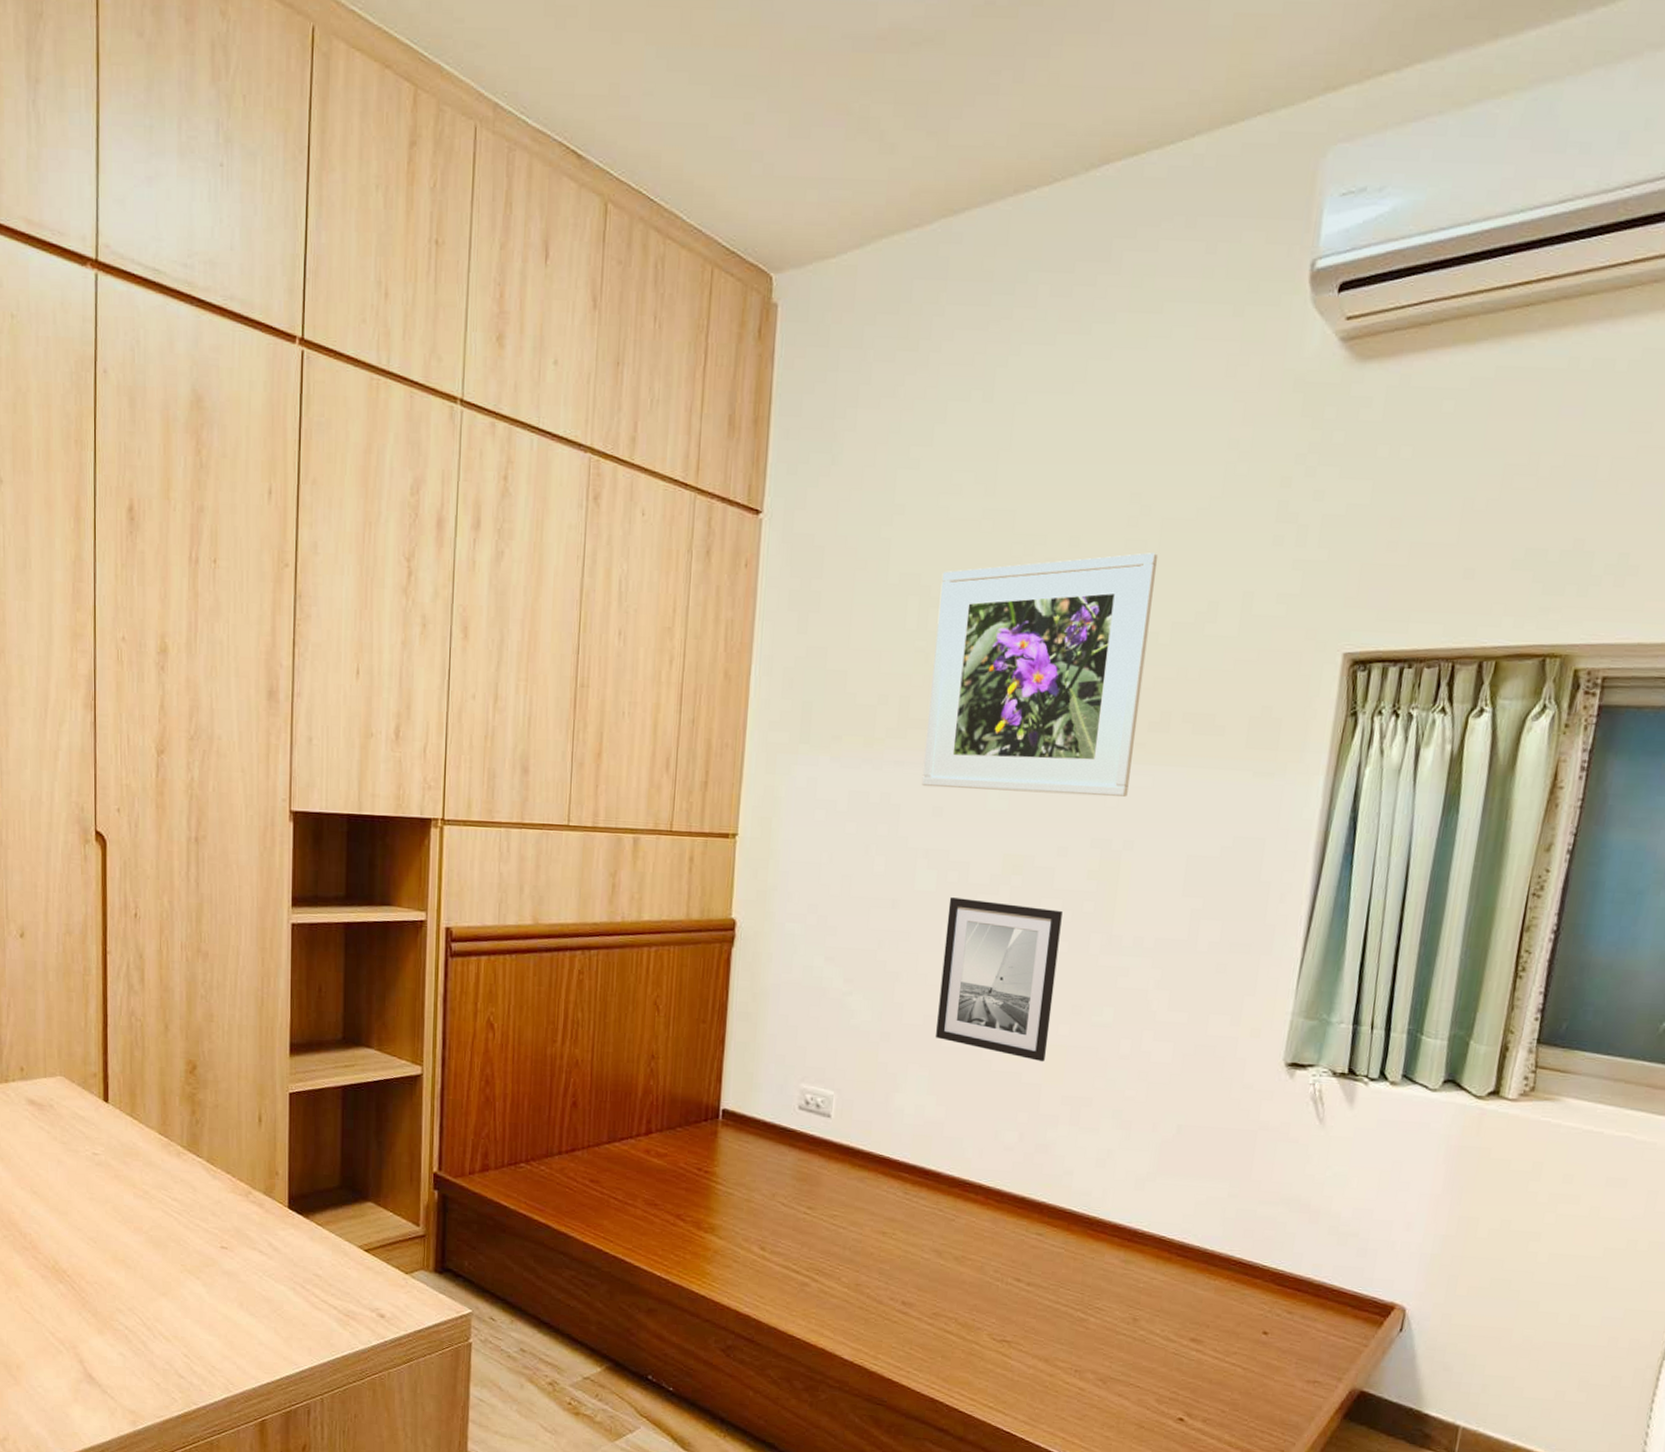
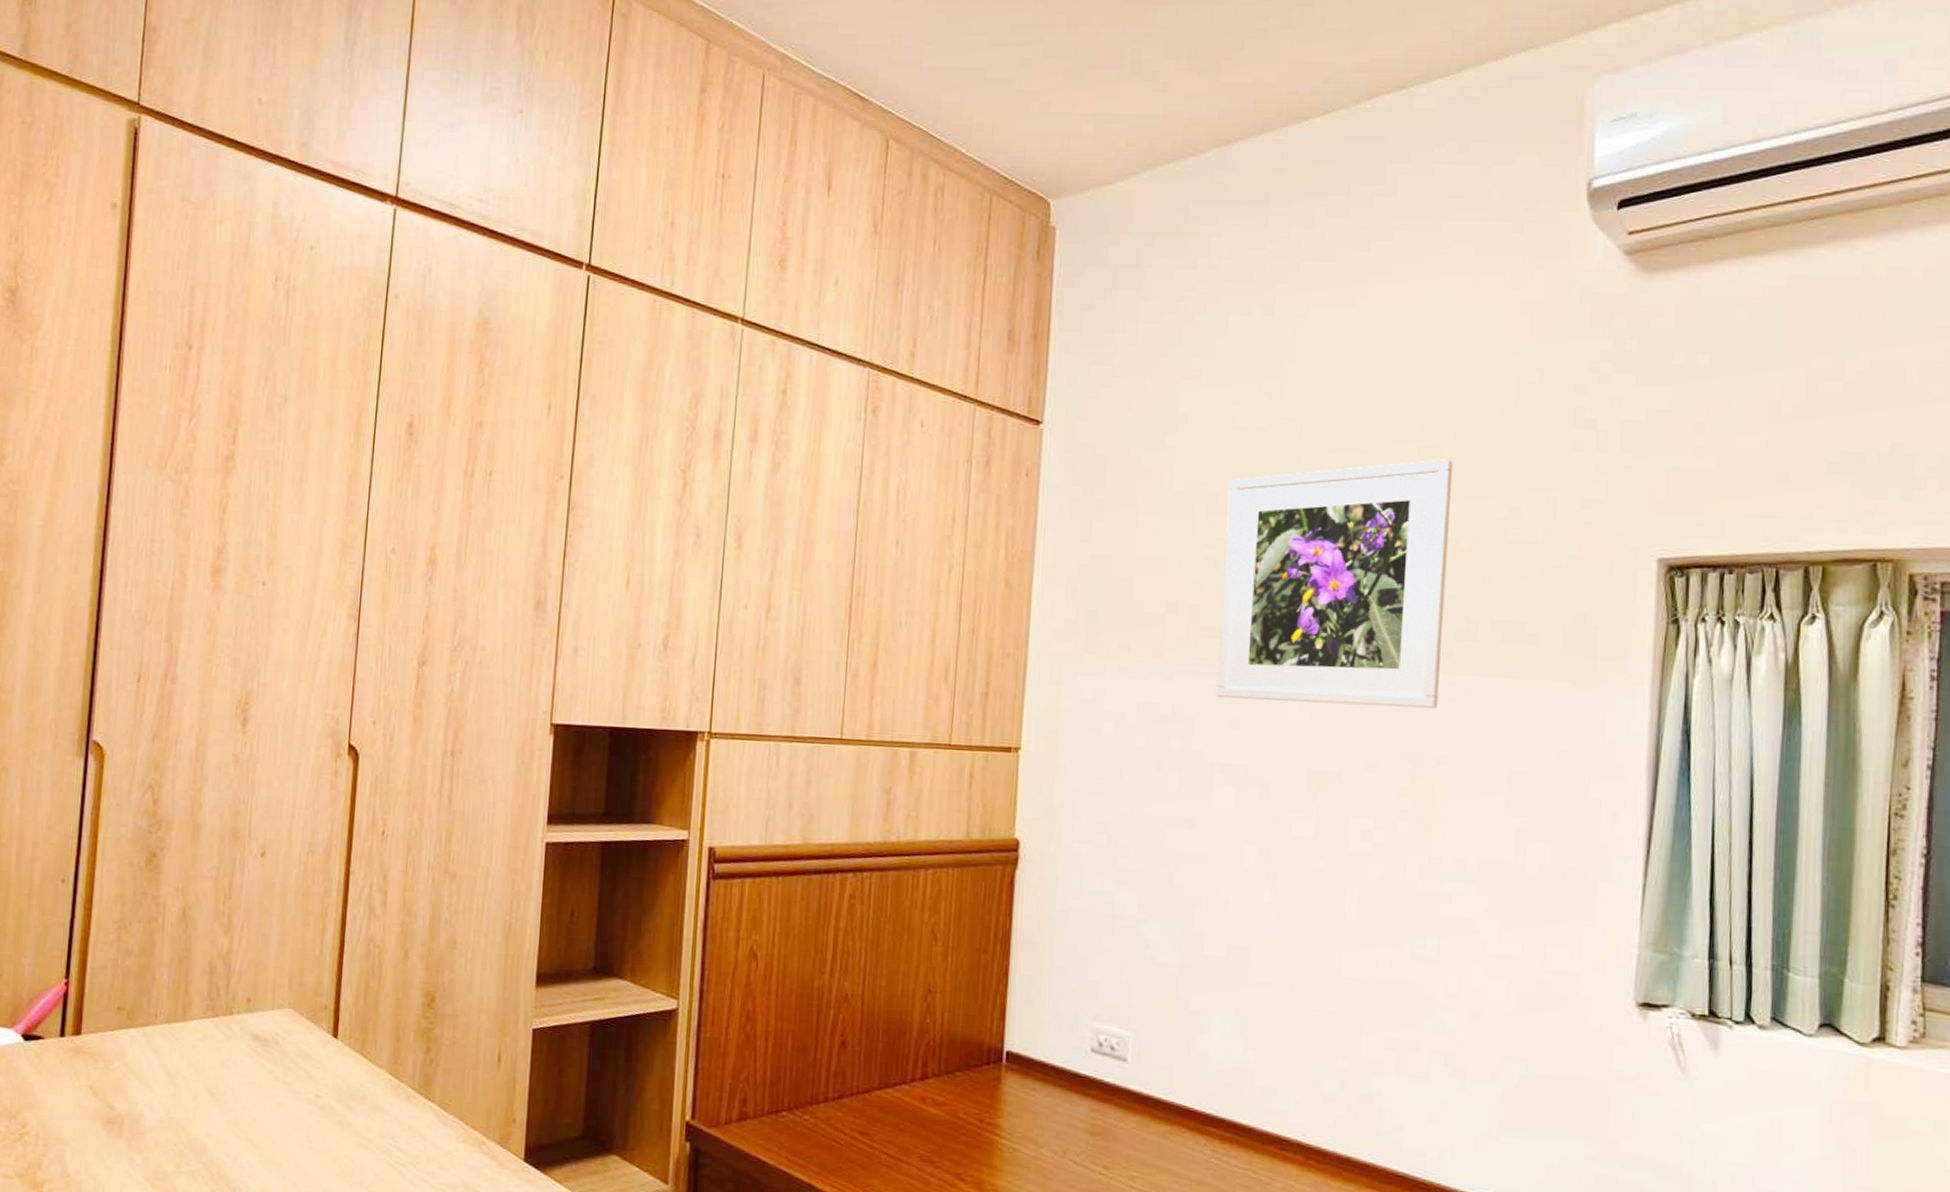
wall art: present [936,897,1063,1062] -> none [1241,816,1375,1000]

